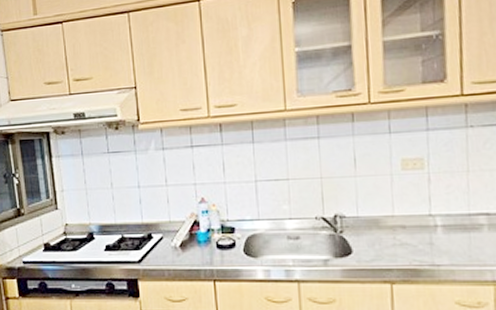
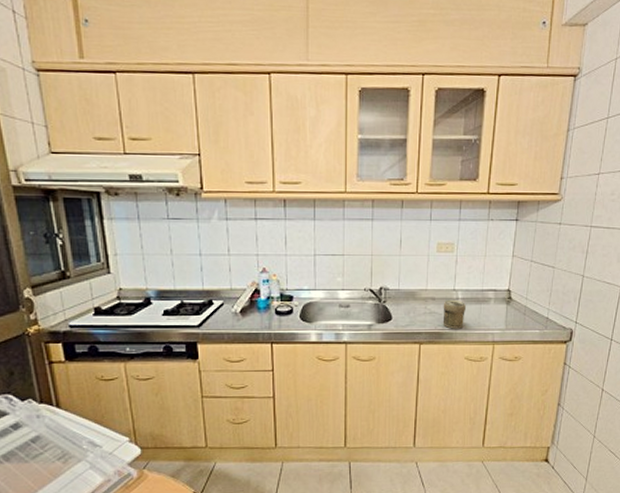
jar: none [417,227,449,265] -> present [443,299,466,329]

